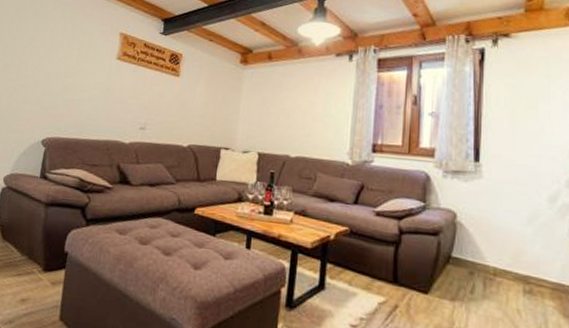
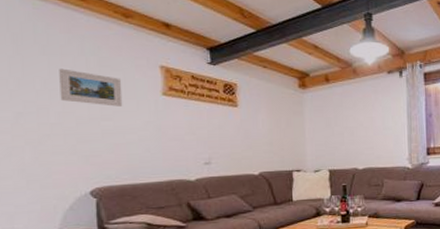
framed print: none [38,29,88,66] -> present [59,68,123,107]

